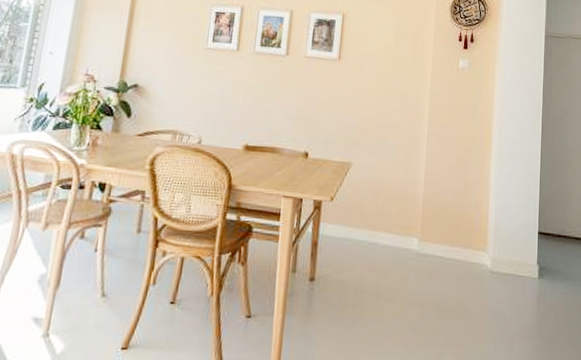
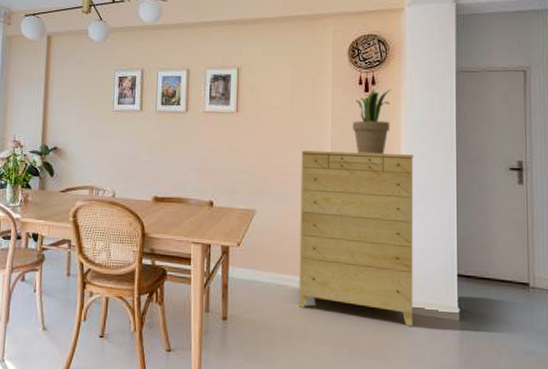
dresser: none [389,103,505,284] -> present [298,150,414,326]
potted plant: none [450,46,488,112] -> present [352,88,392,155]

